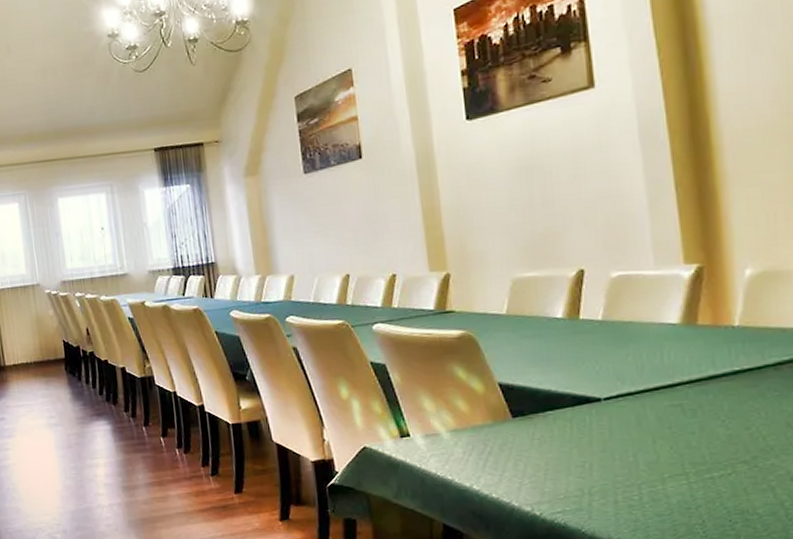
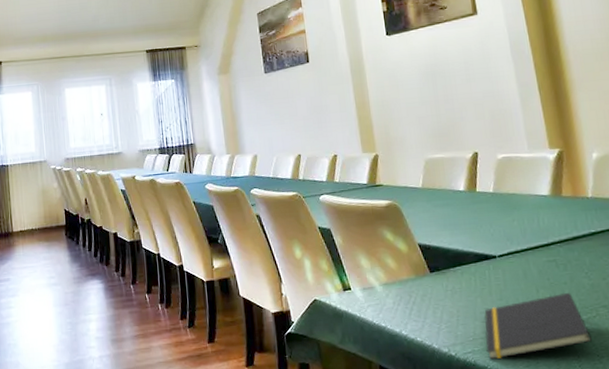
notepad: none [580,444,724,522] -> present [484,292,592,360]

